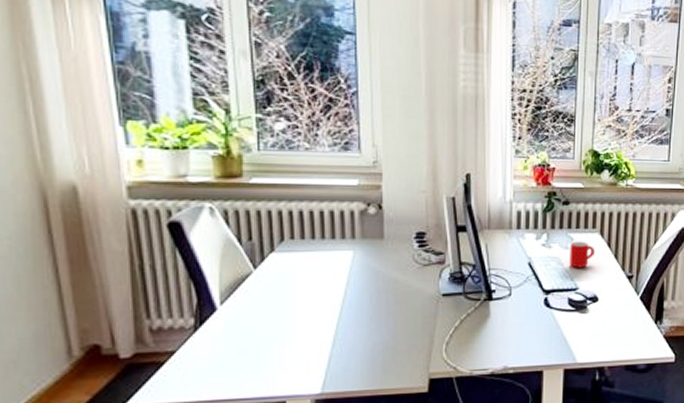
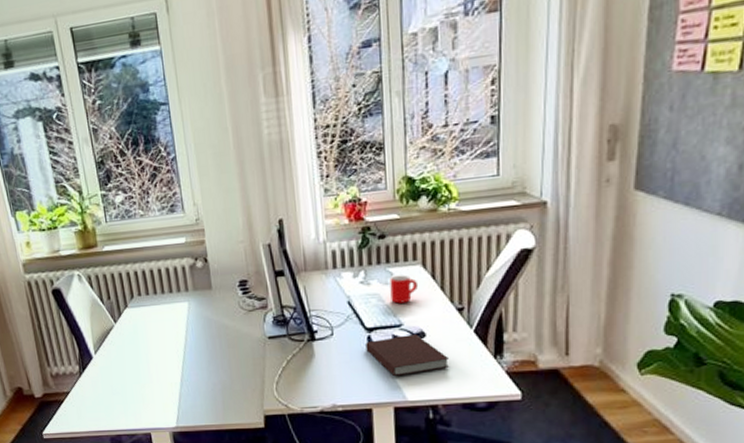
notebook: none [542,299,618,339] -> present [366,334,450,377]

